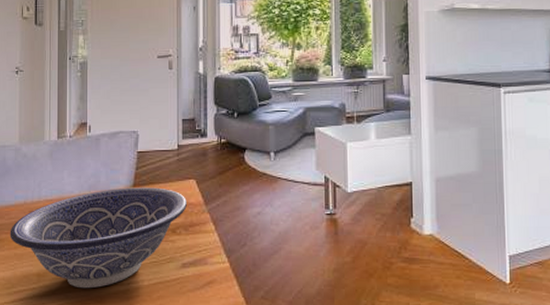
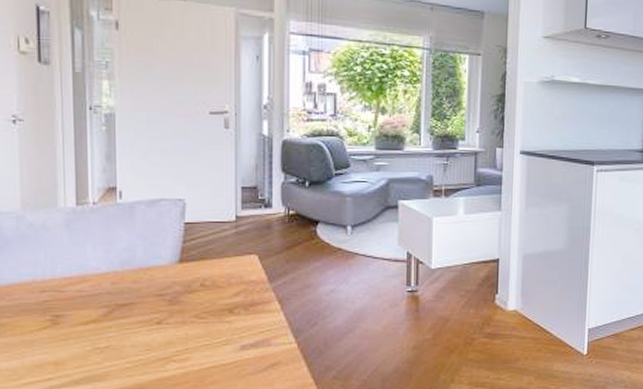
decorative bowl: present [9,187,187,289] -> none [13,263,247,377]

